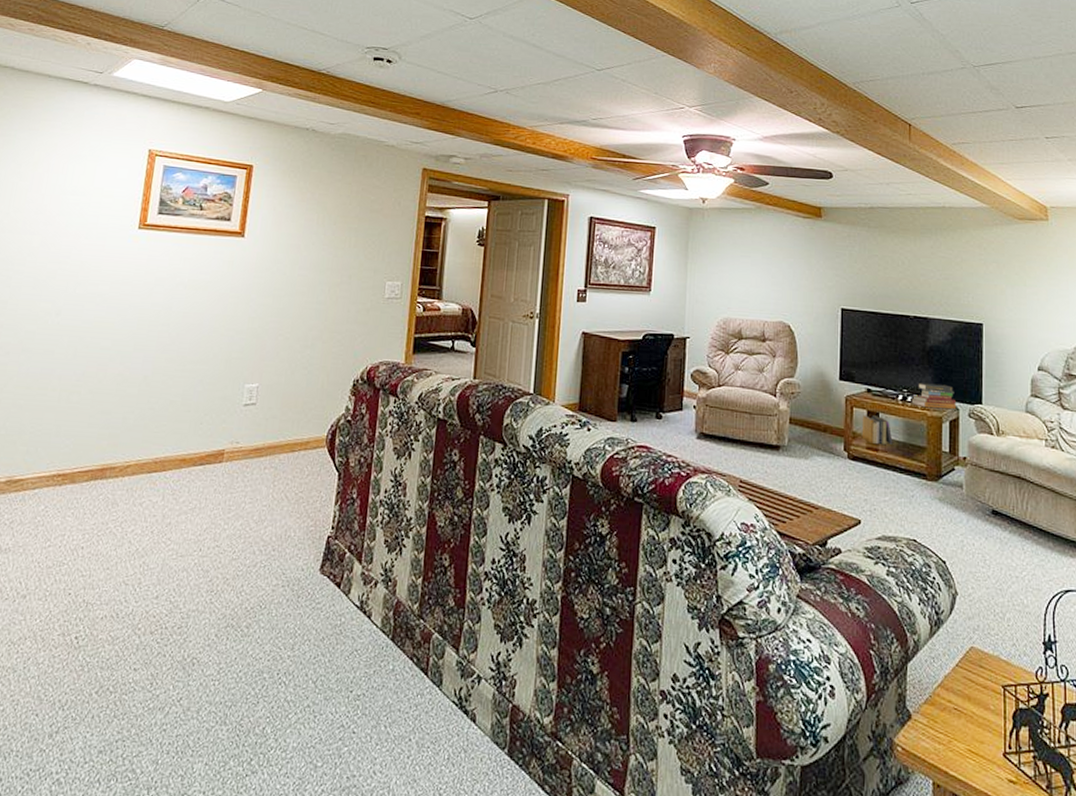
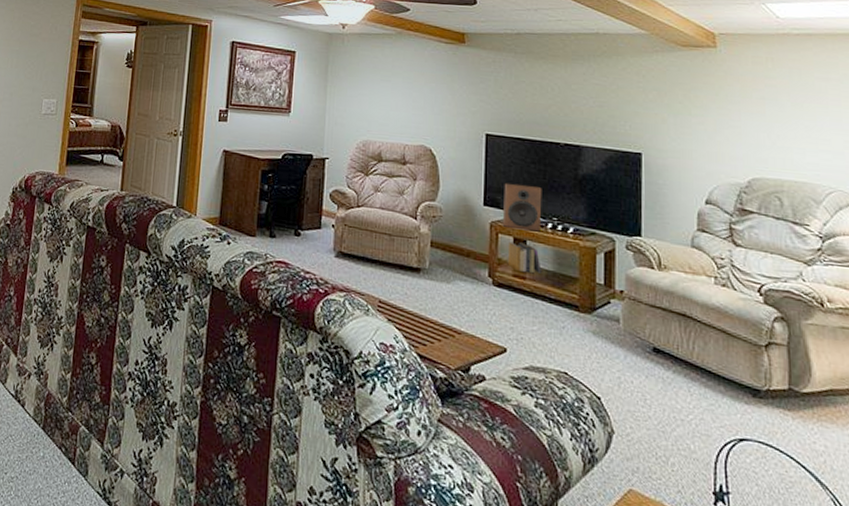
speaker: none [856,356,893,404] -> present [502,182,542,232]
books: present [911,383,956,410] -> none [561,211,611,241]

